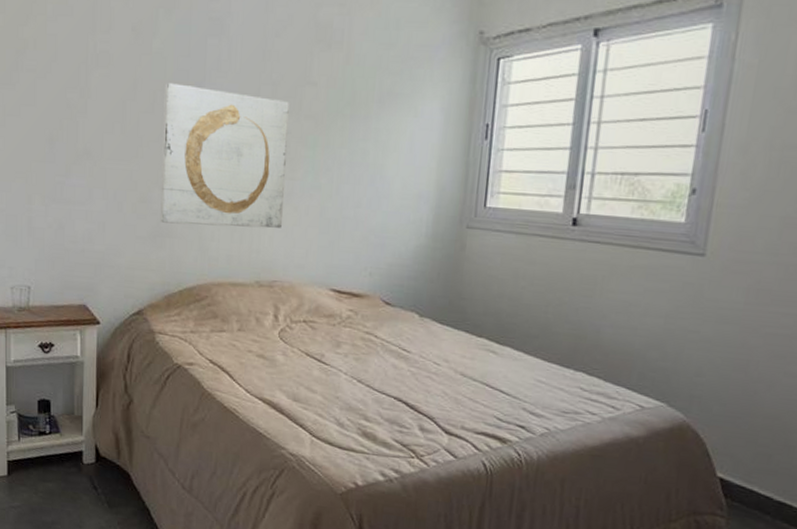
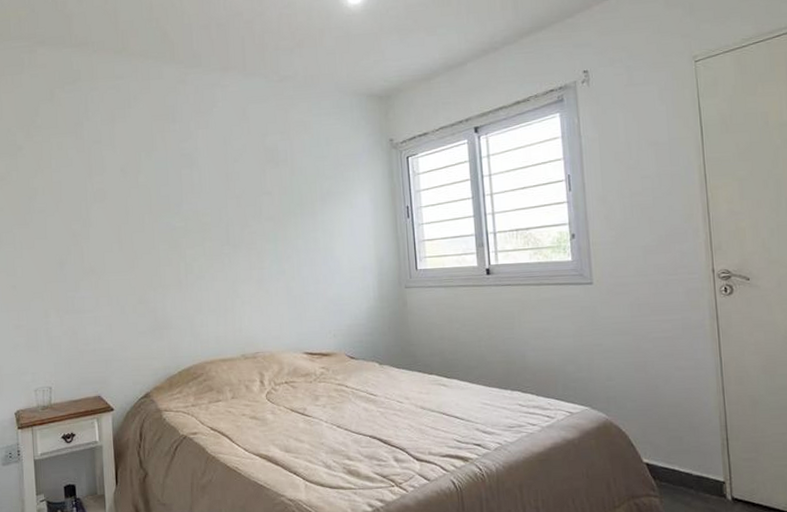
wall art: present [160,83,289,229] -> none [151,206,258,318]

